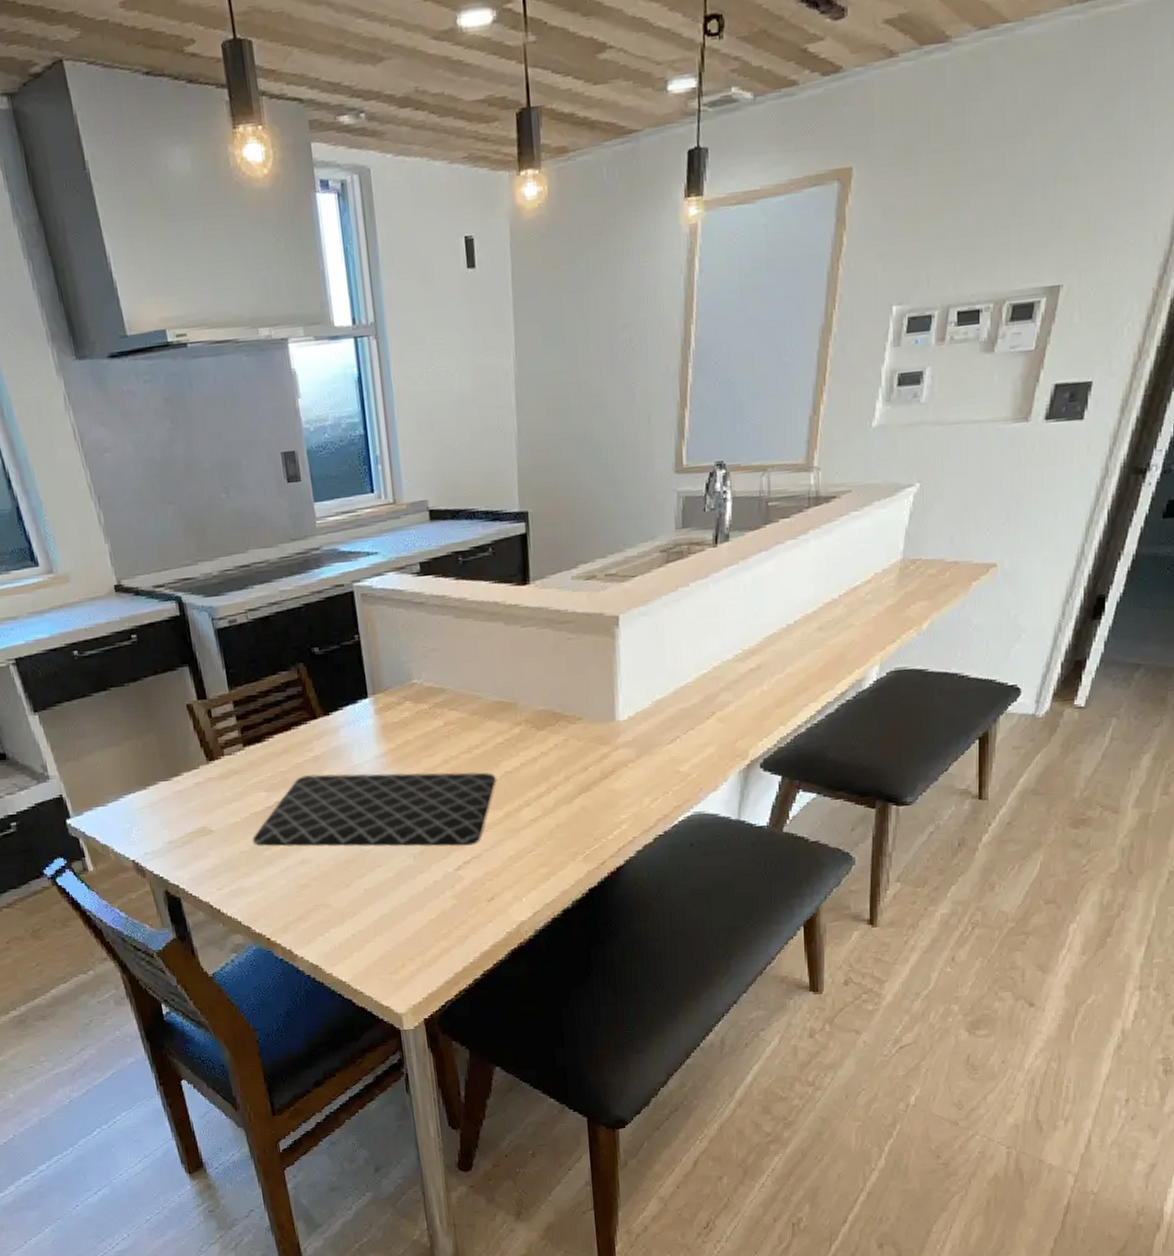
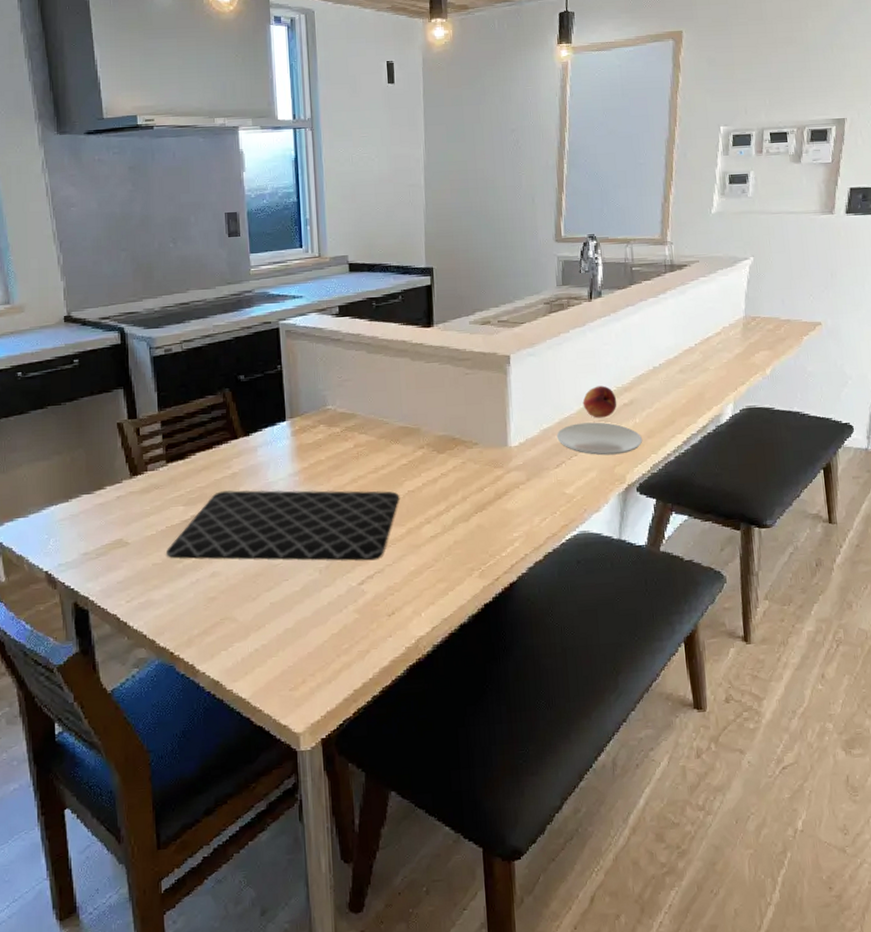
plate: none [671,691,770,729] -> present [556,422,643,456]
fruit: none [702,648,742,687] -> present [582,385,617,418]

